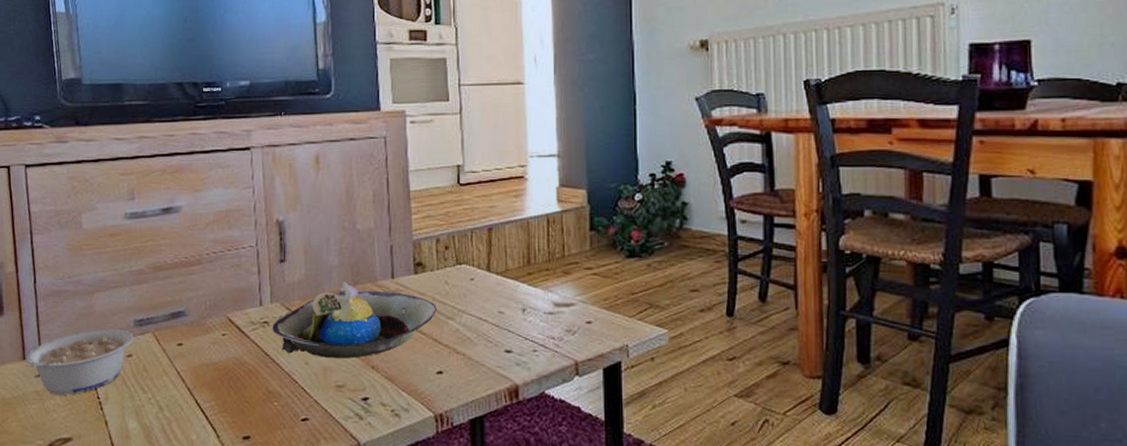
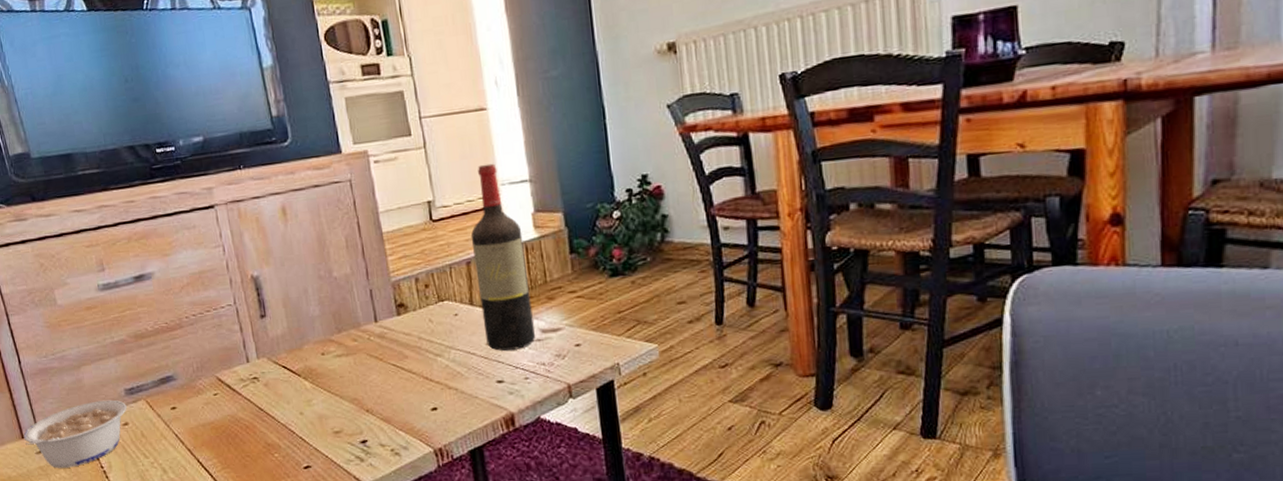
decorative bowl: present [272,282,437,359] -> none [262,330,424,407]
wine bottle: none [495,135,549,321] -> present [470,163,536,351]

